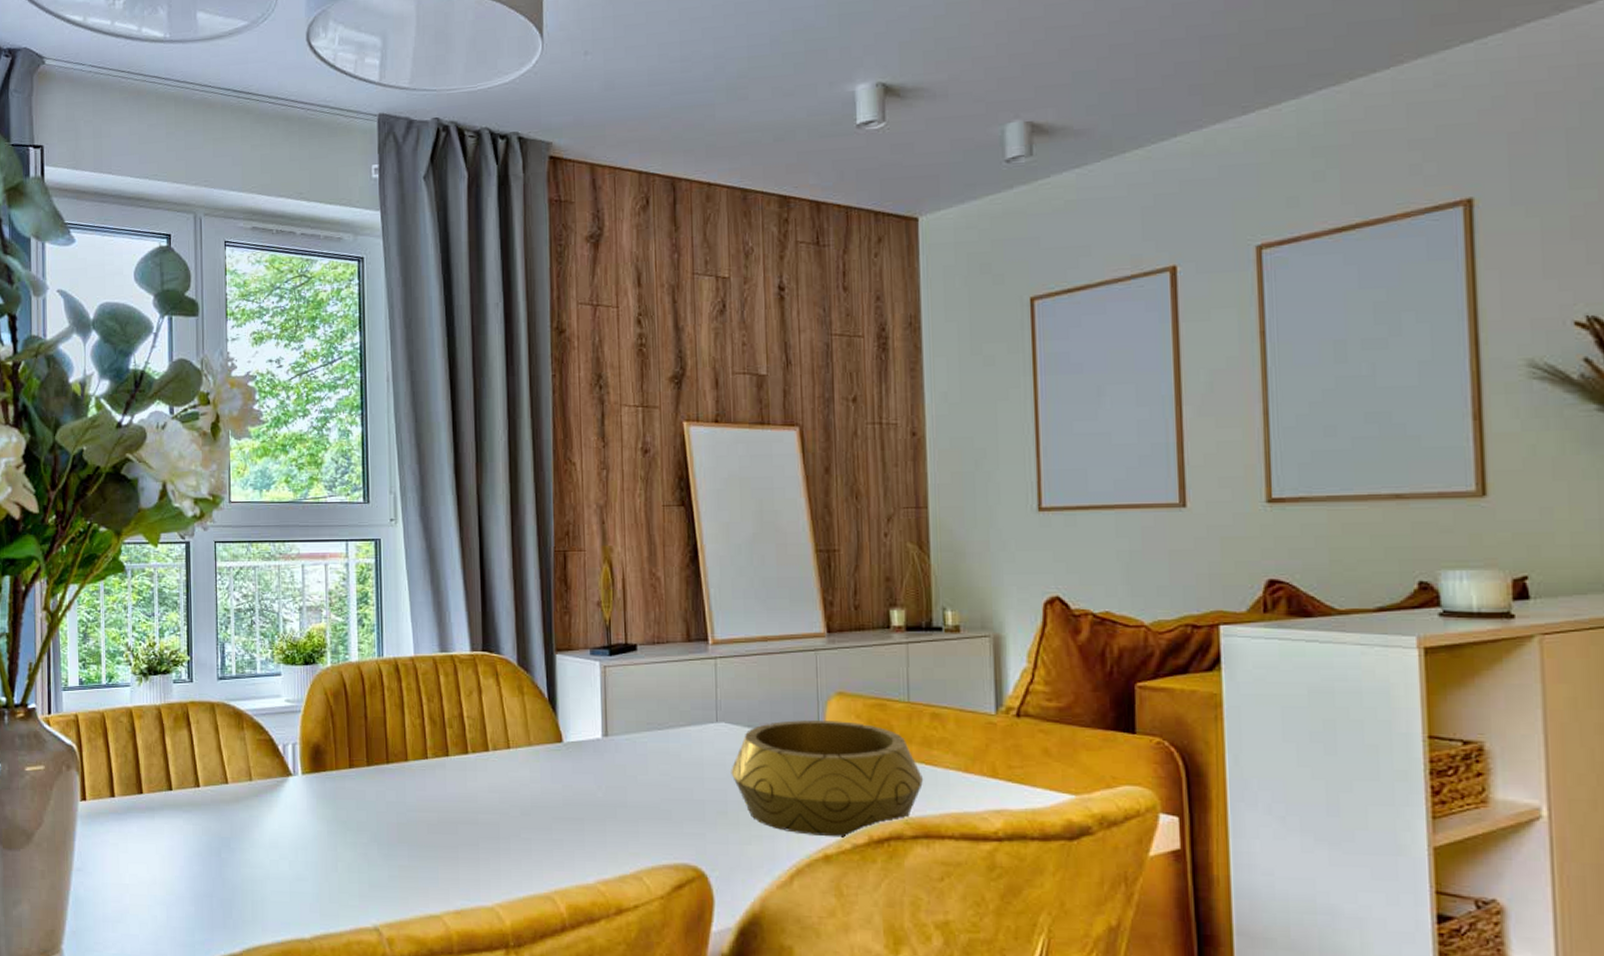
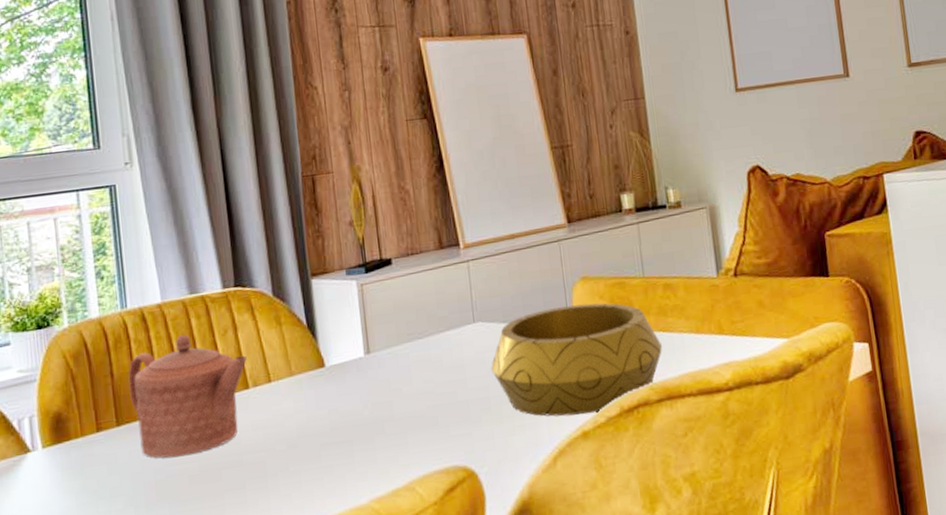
teapot: none [380,690,489,805] -> present [128,334,247,459]

